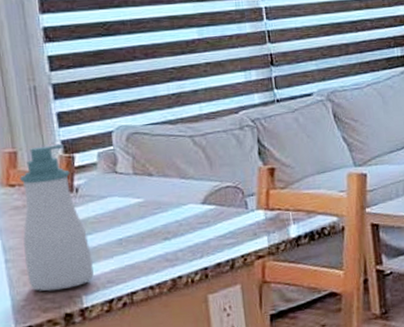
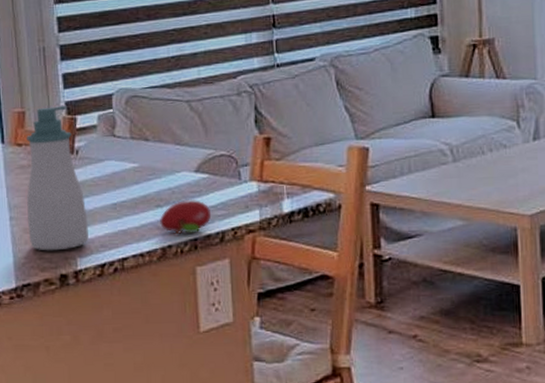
fruit: none [168,230,221,266] -> present [160,199,212,235]

